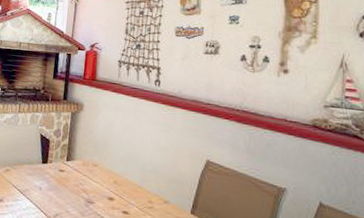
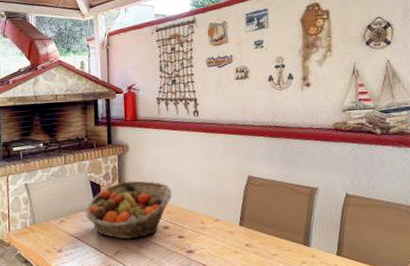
fruit basket: none [31,141,122,205] -> present [85,180,172,240]

